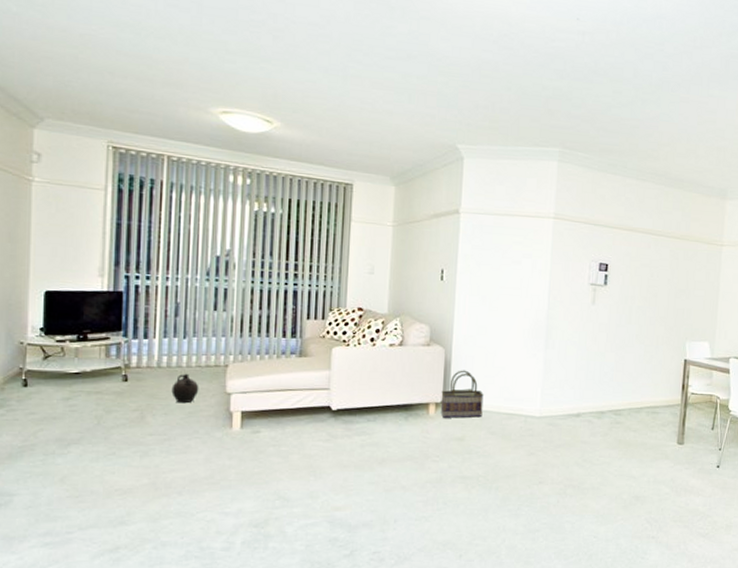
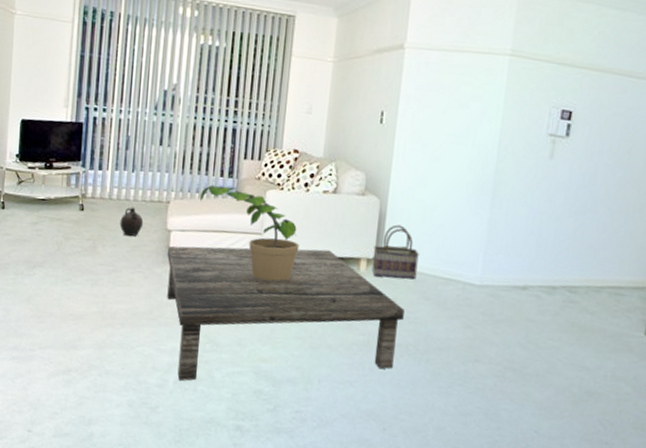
coffee table: none [227,398,473,541] -> present [167,246,405,382]
potted plant: none [262,346,368,433] -> present [200,185,299,282]

